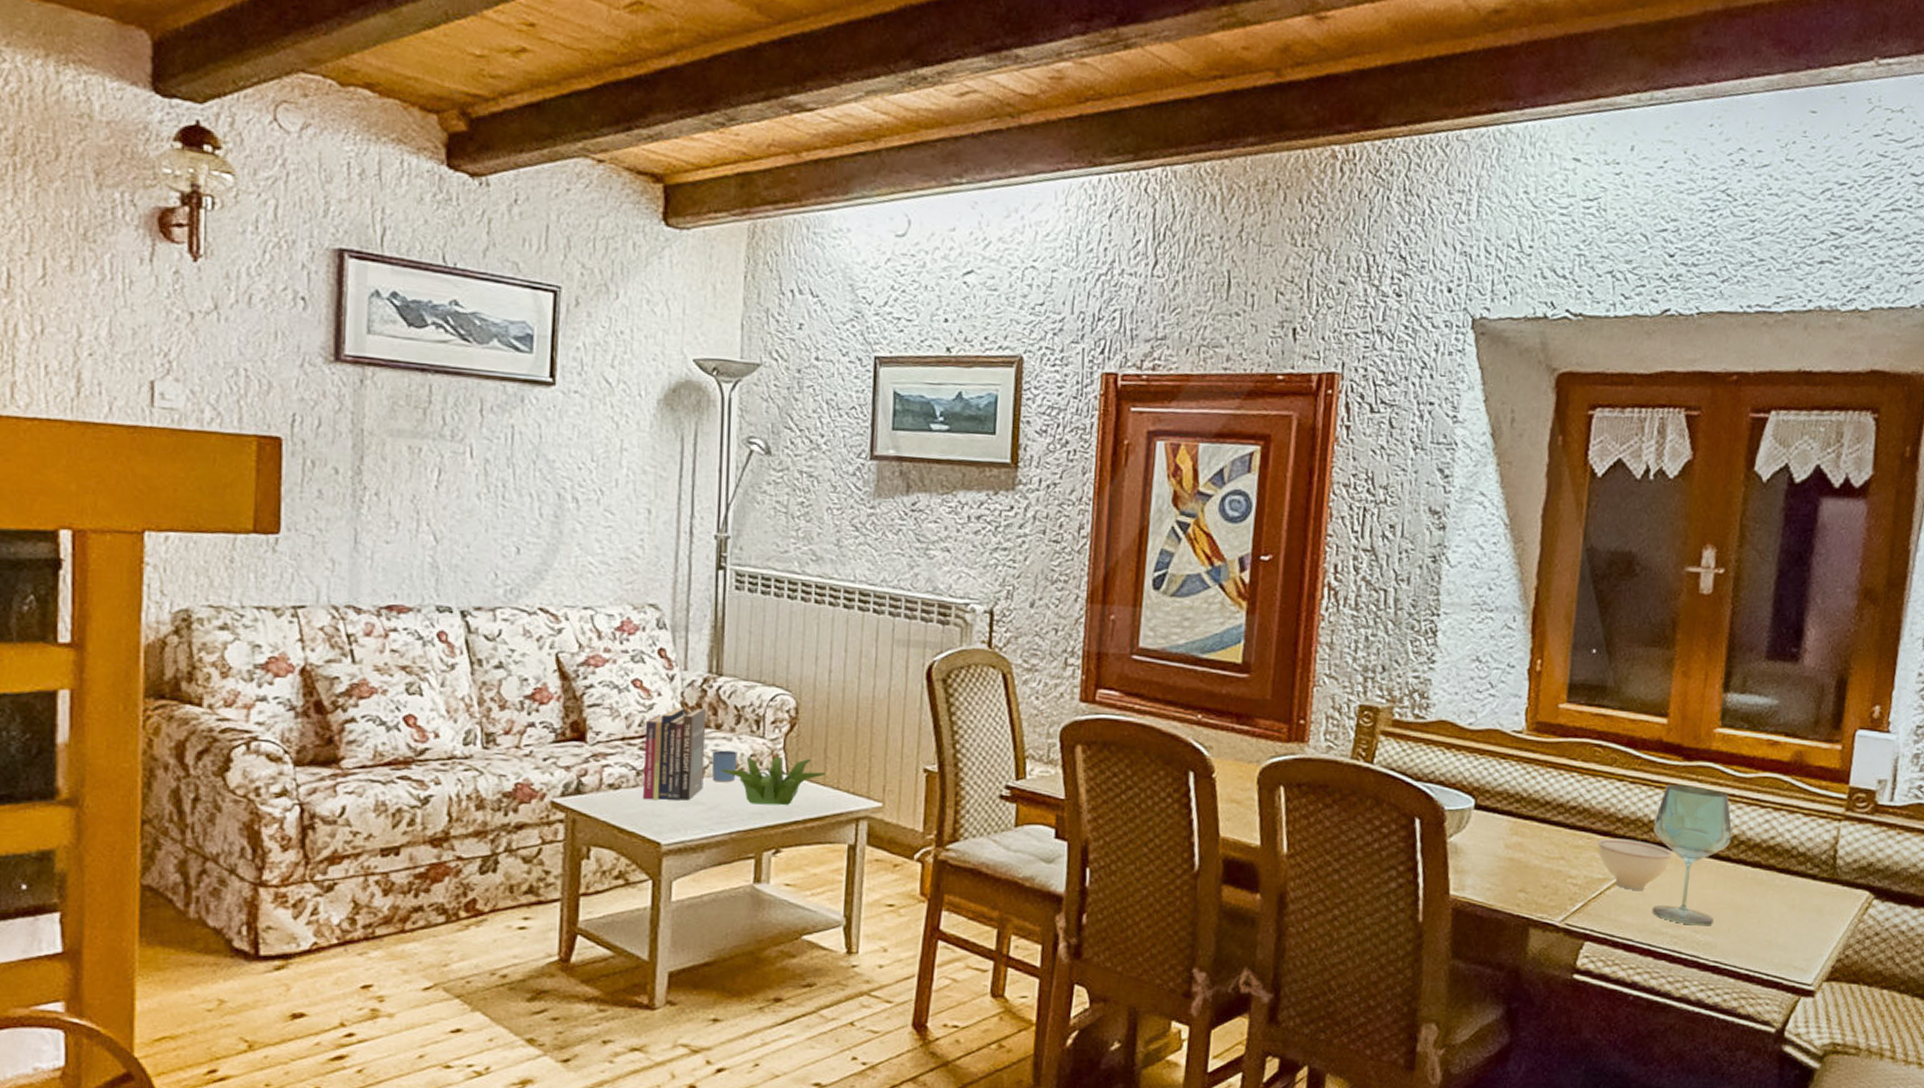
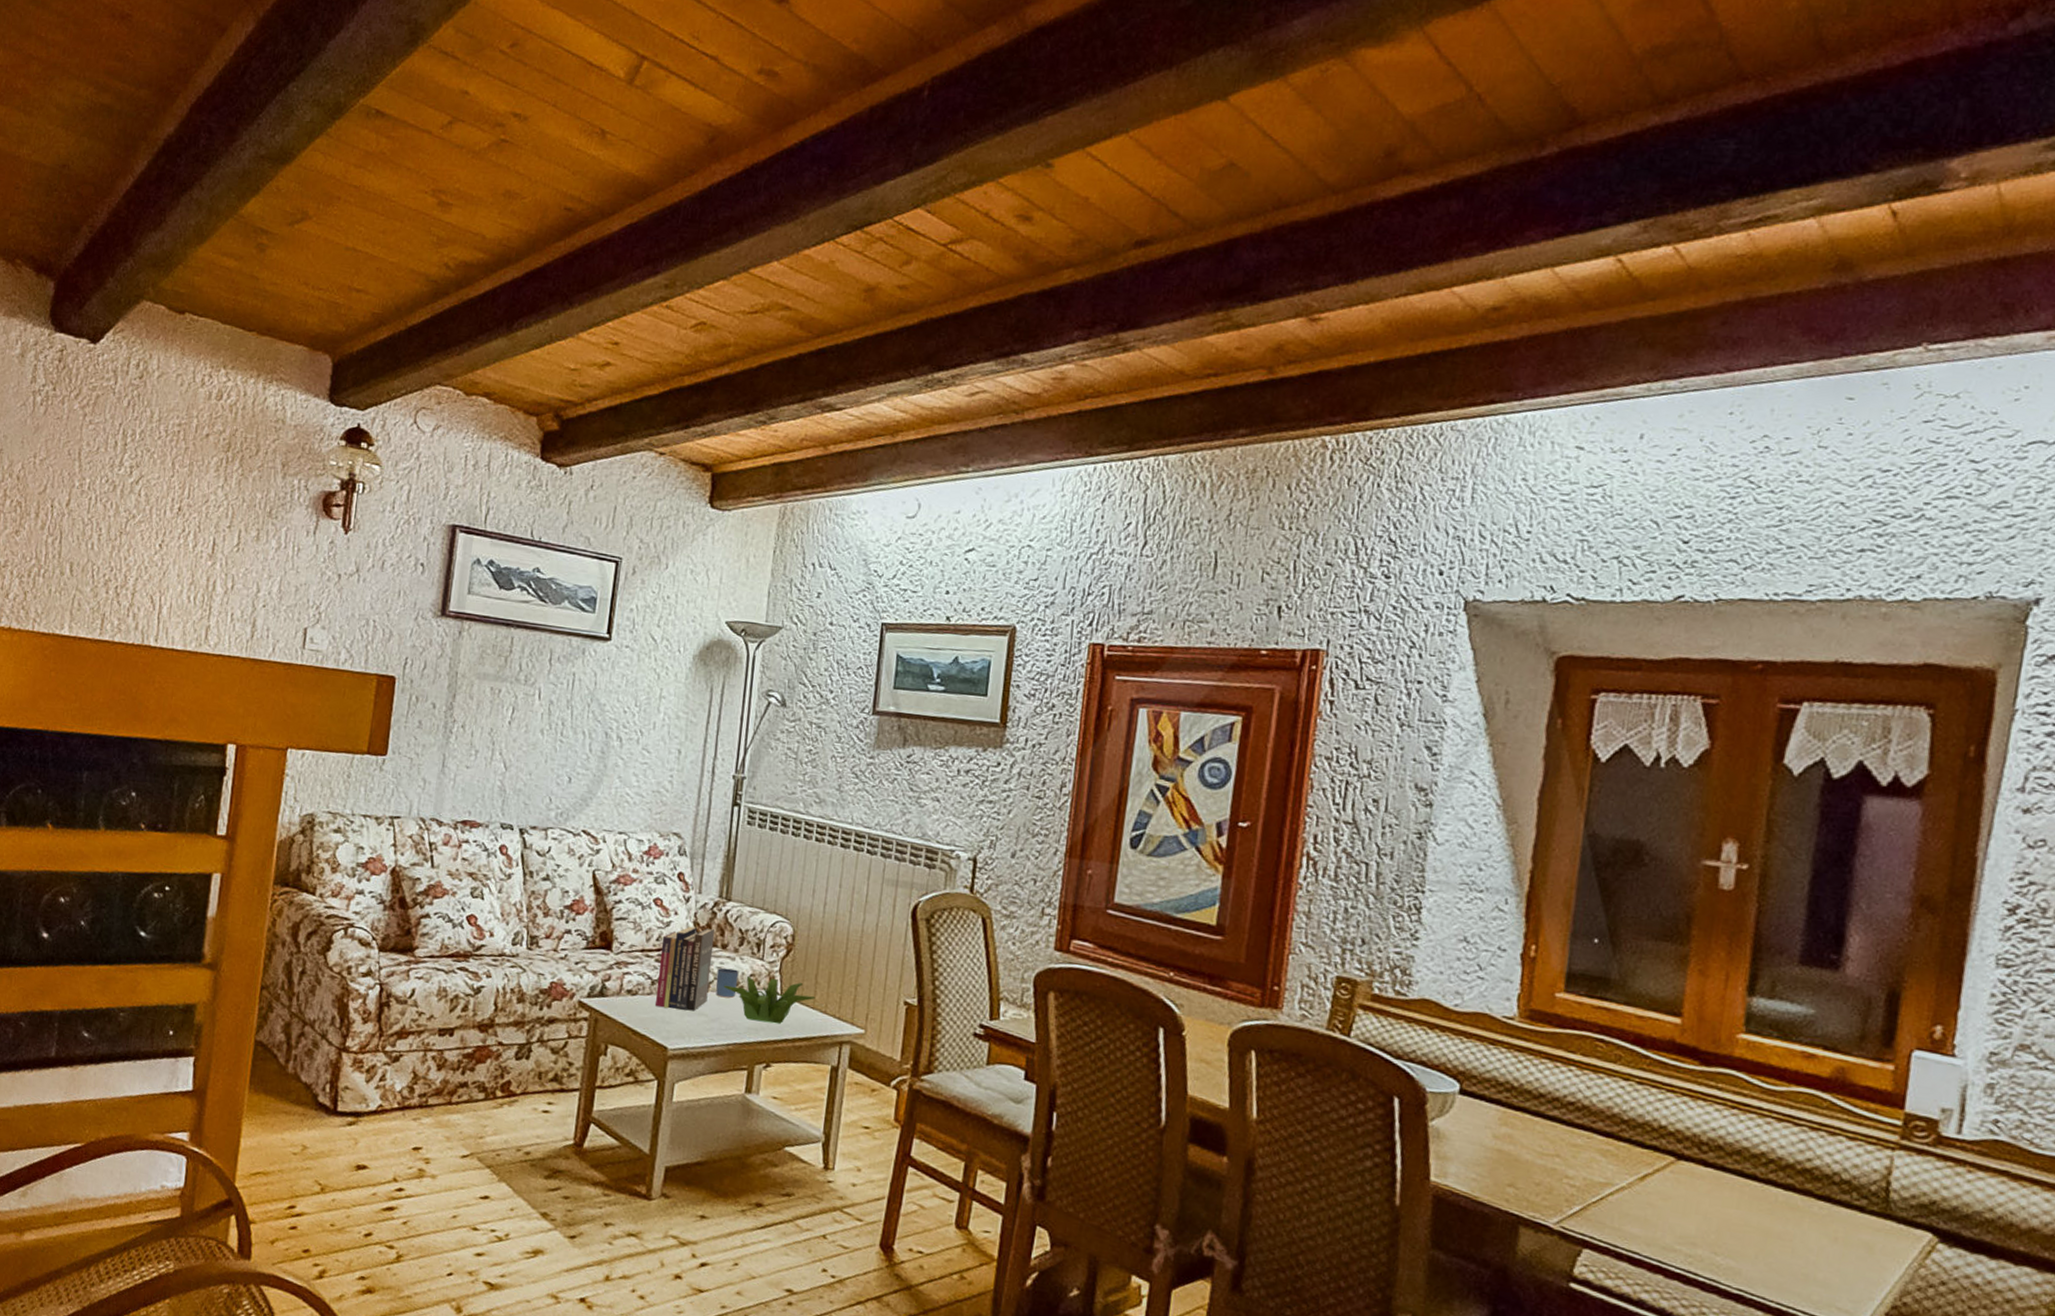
bowl: present [1597,838,1673,890] -> none [1598,1139,1688,1201]
wine glass: present [1651,784,1733,926] -> none [1662,1089,1760,1249]

